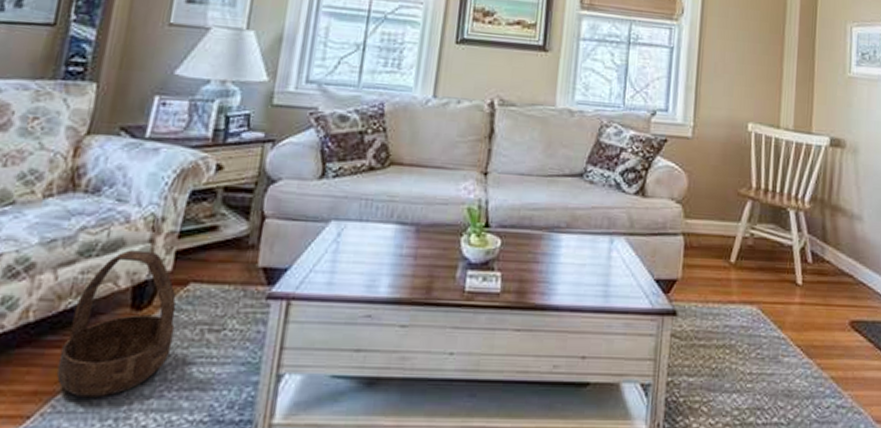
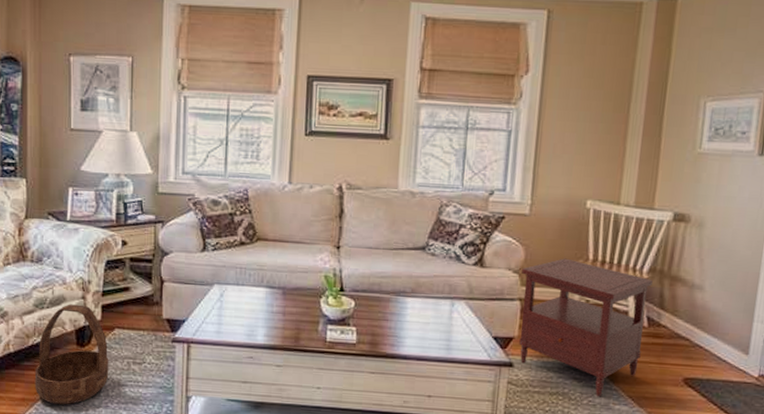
side table: none [683,186,814,349] -> present [519,258,653,397]

